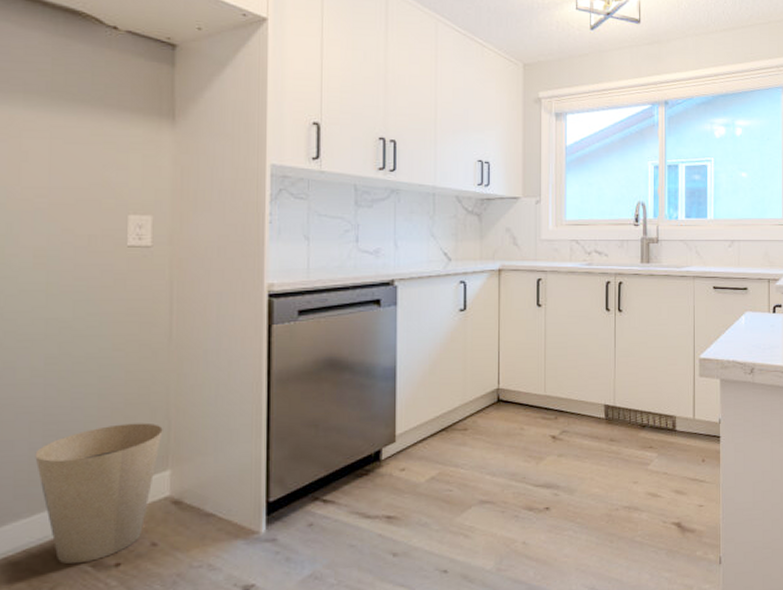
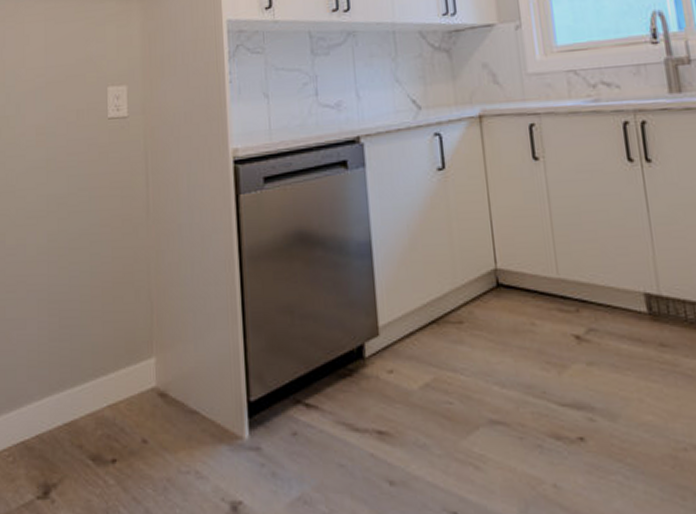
trash can: present [35,422,163,565] -> none [43,304,147,456]

